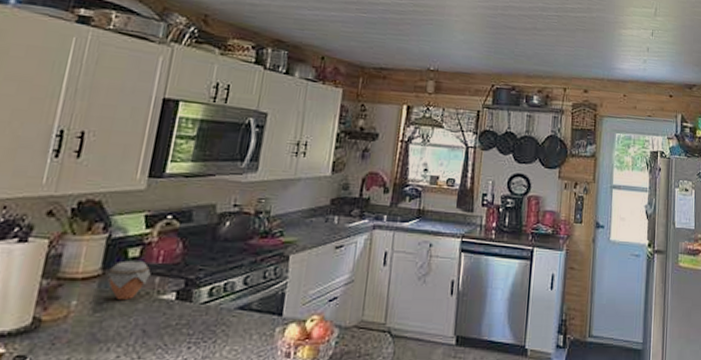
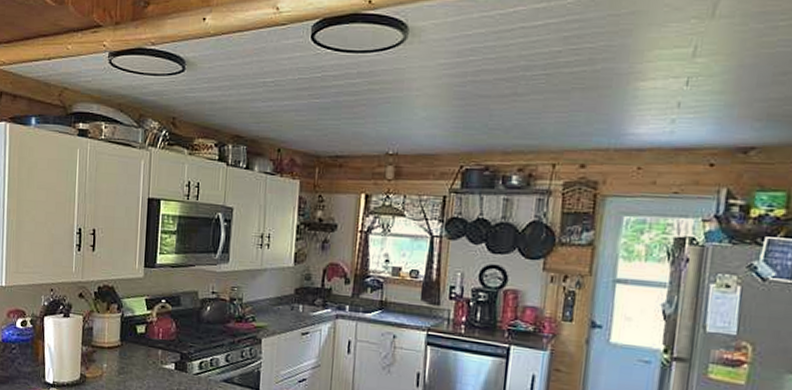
jar: present [106,260,151,301] -> none [124,335,155,367]

